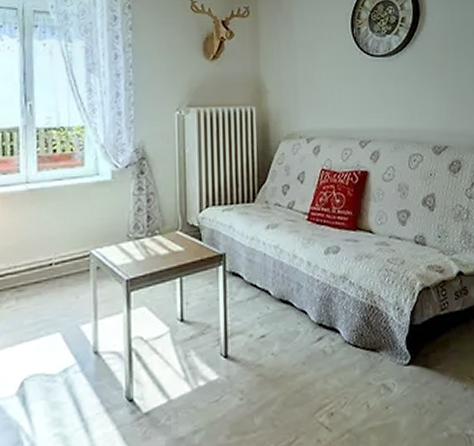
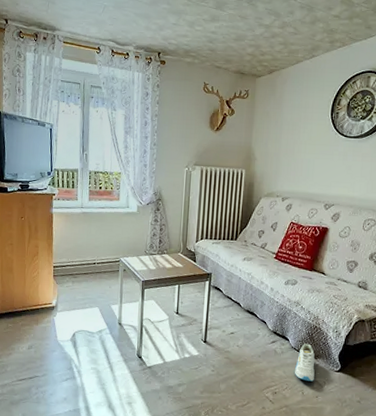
sneaker: none [353,332,380,388] -> present [295,343,315,382]

